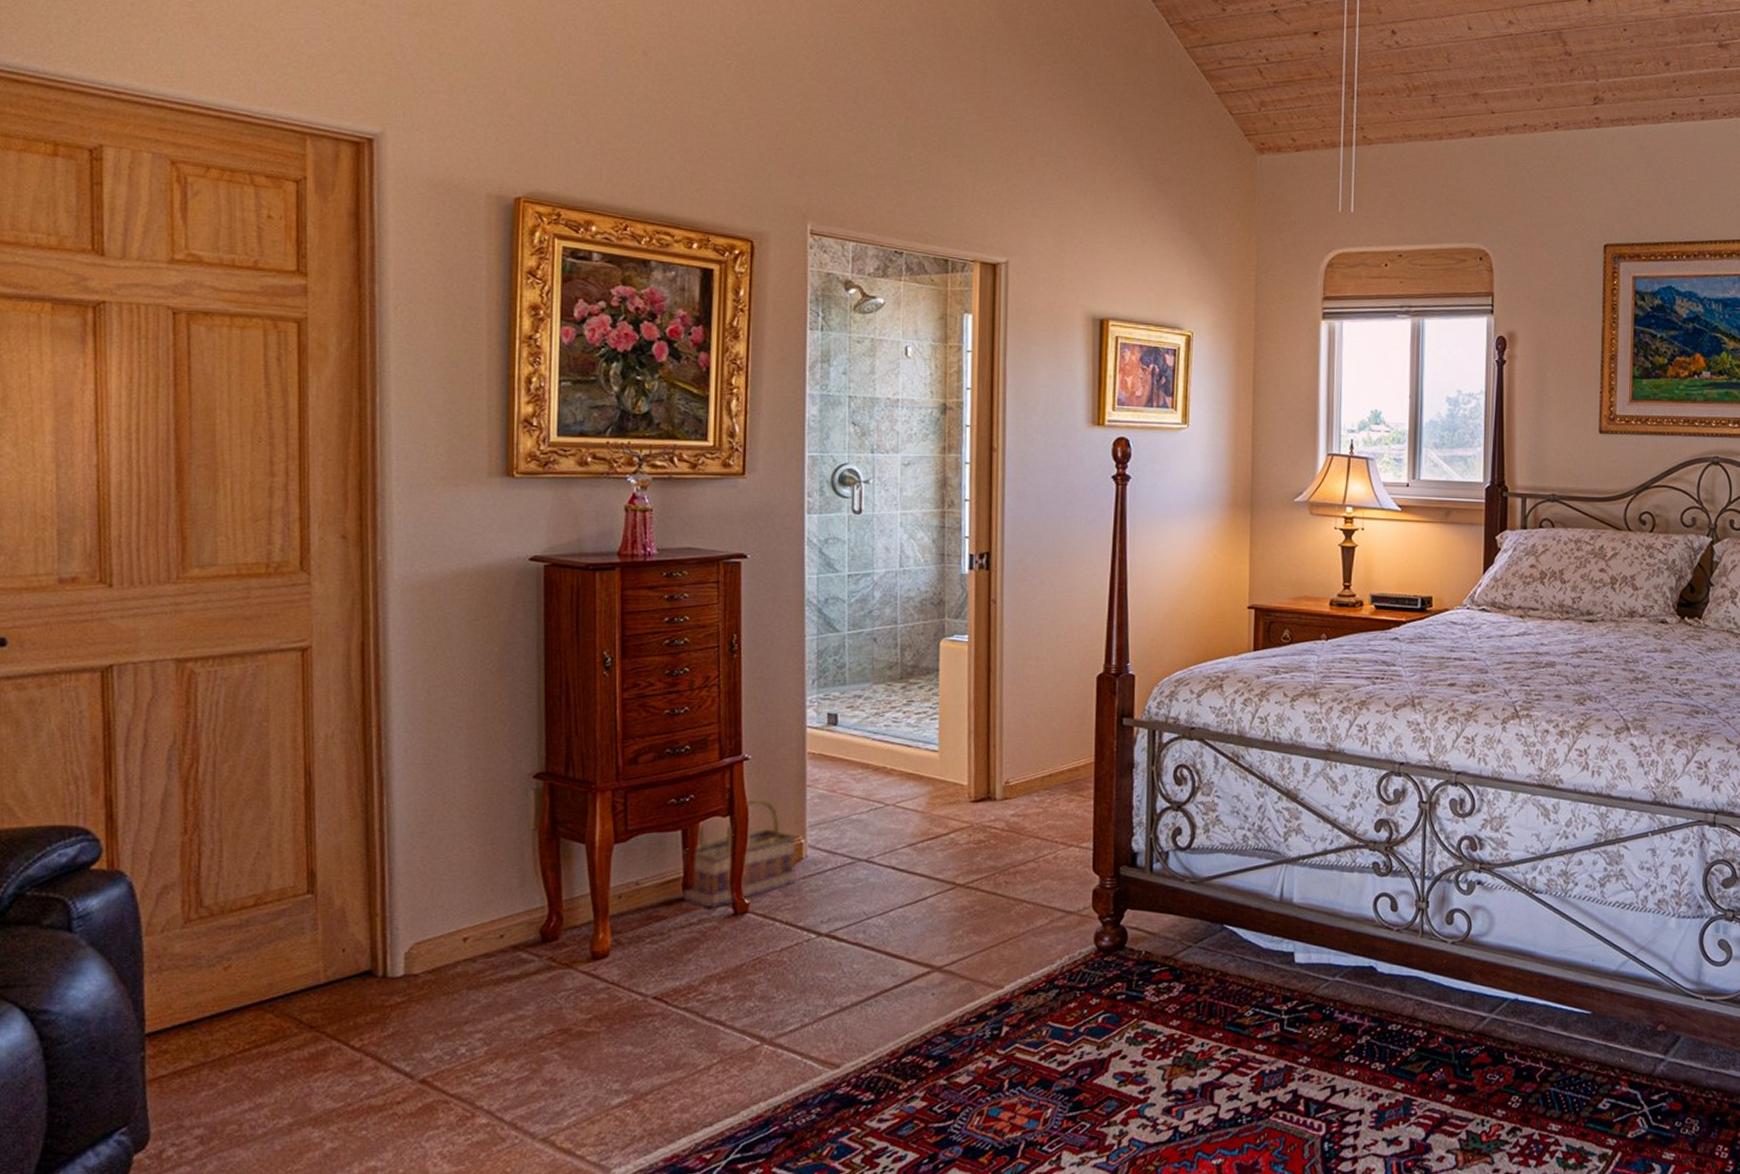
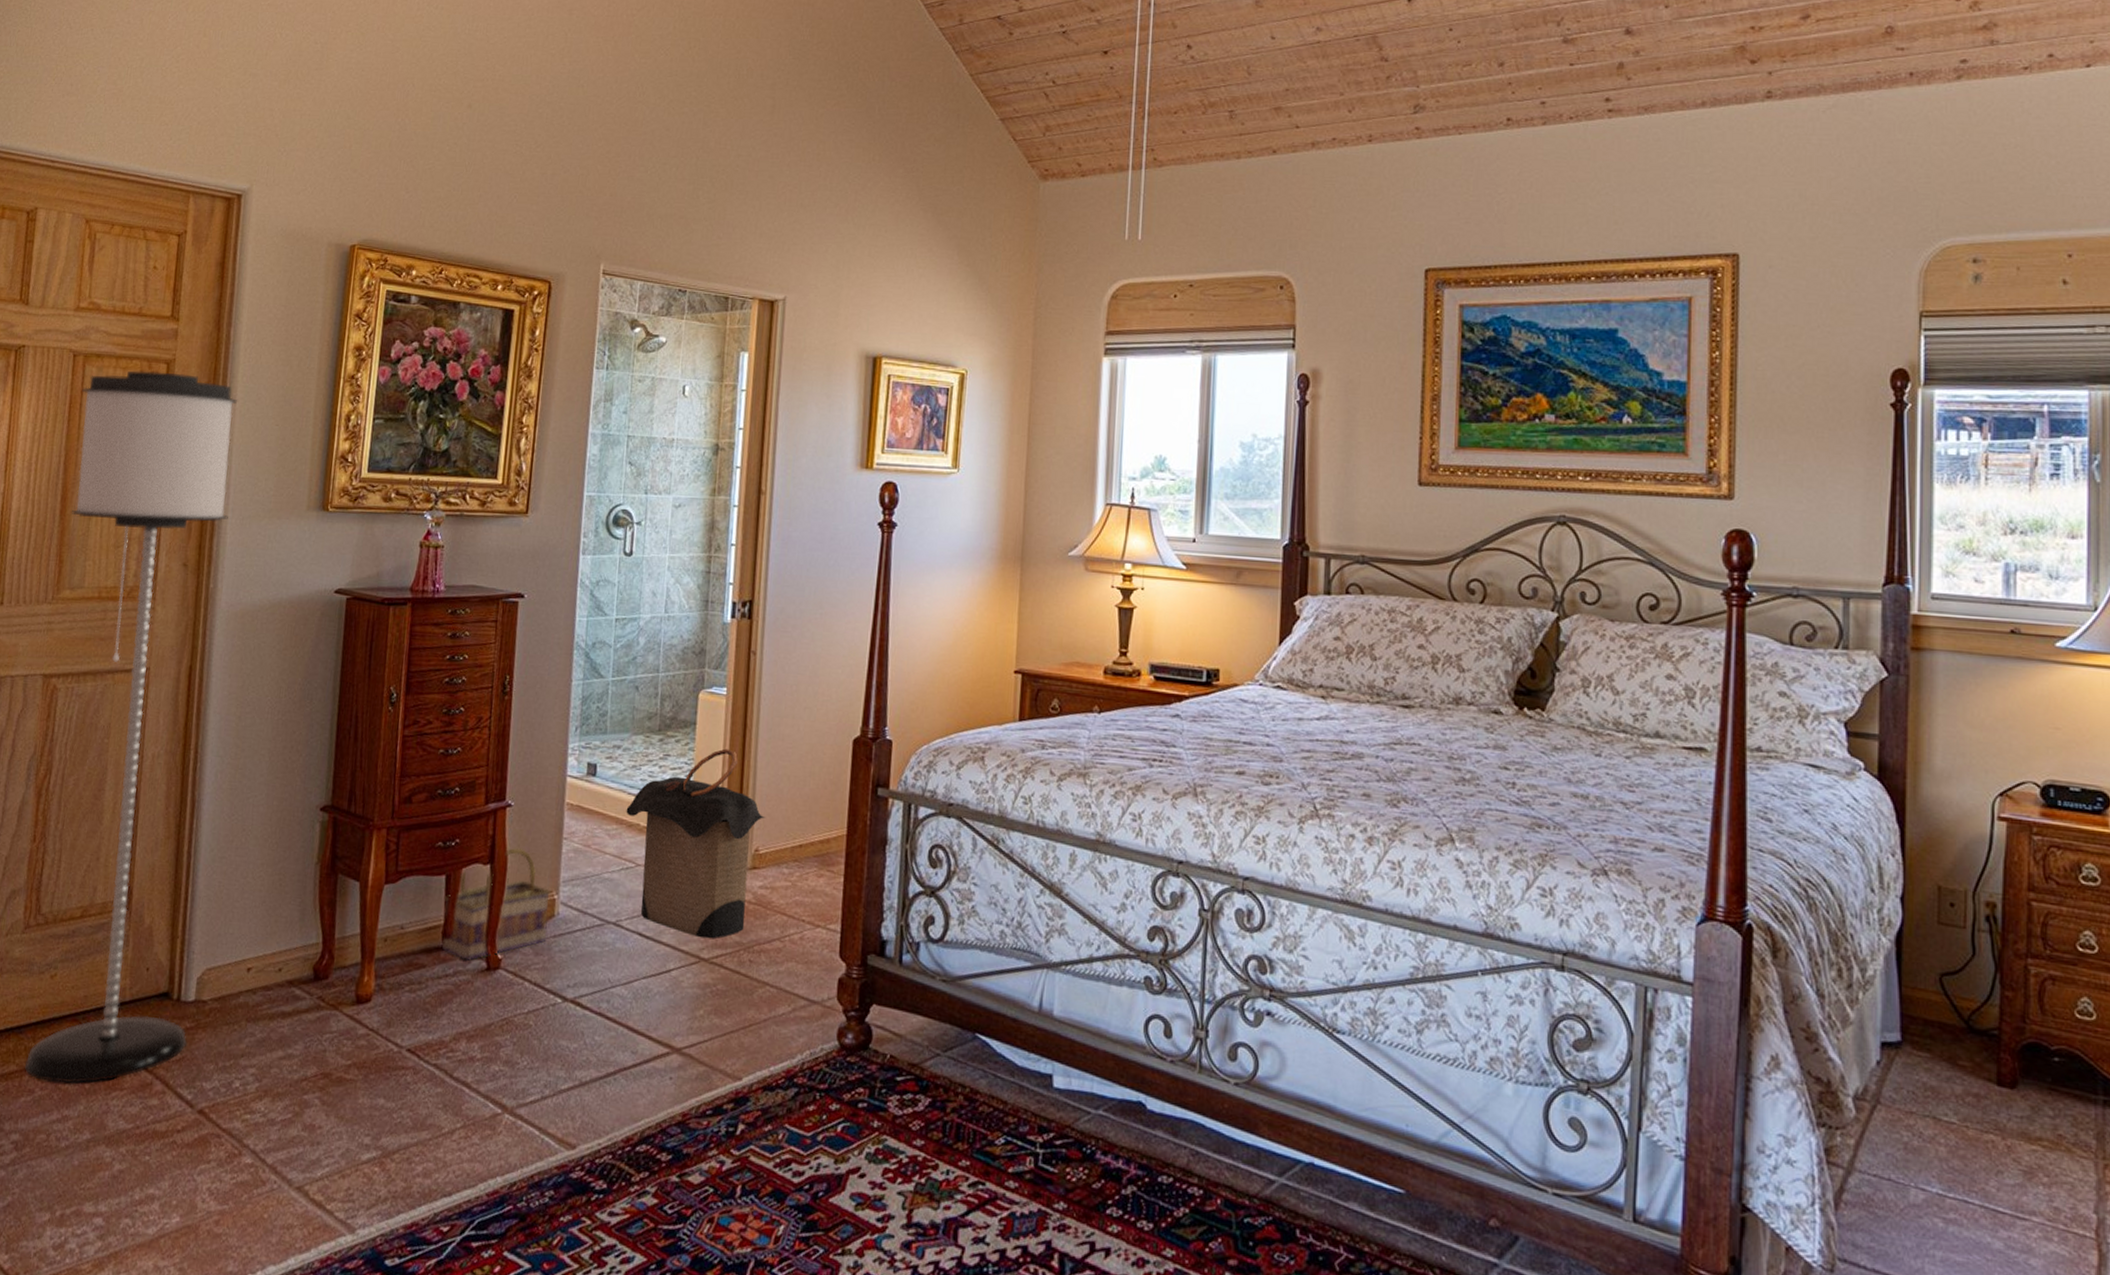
floor lamp: none [189,330,399,1074] -> present [24,370,237,1084]
laundry hamper: none [871,691,1015,866] -> present [626,748,766,939]

